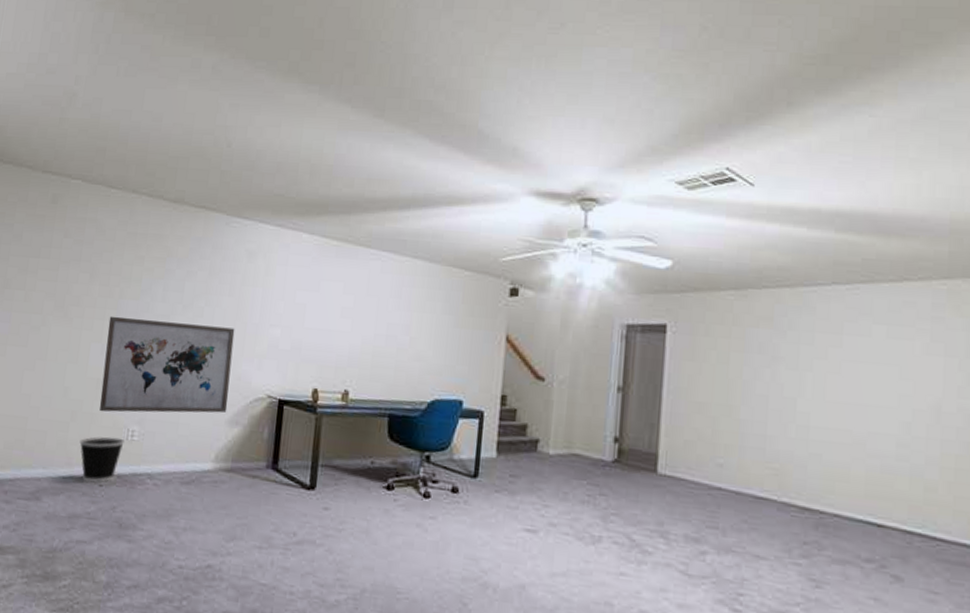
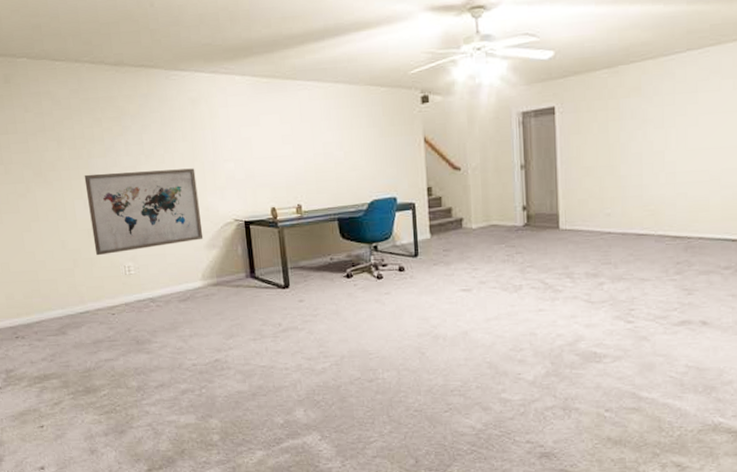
wastebasket: present [79,436,124,483] -> none [86,274,124,313]

